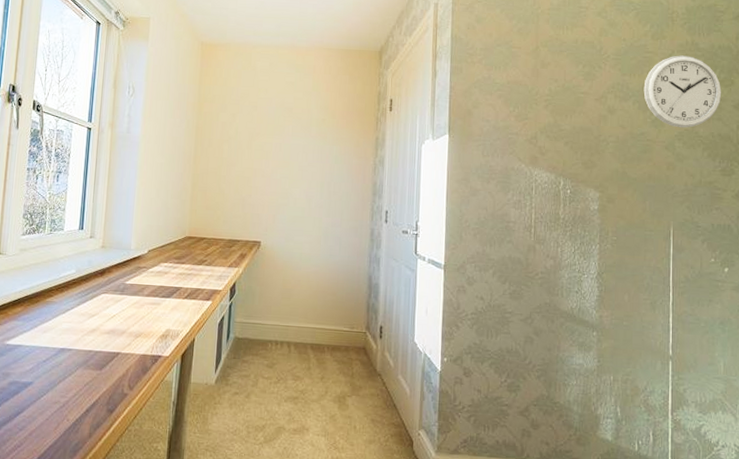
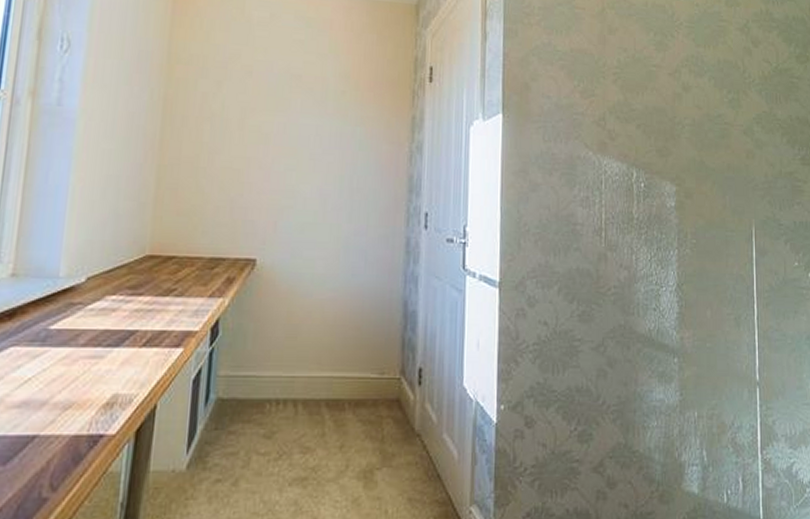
wall clock: present [643,55,722,128] -> none [719,25,798,110]

